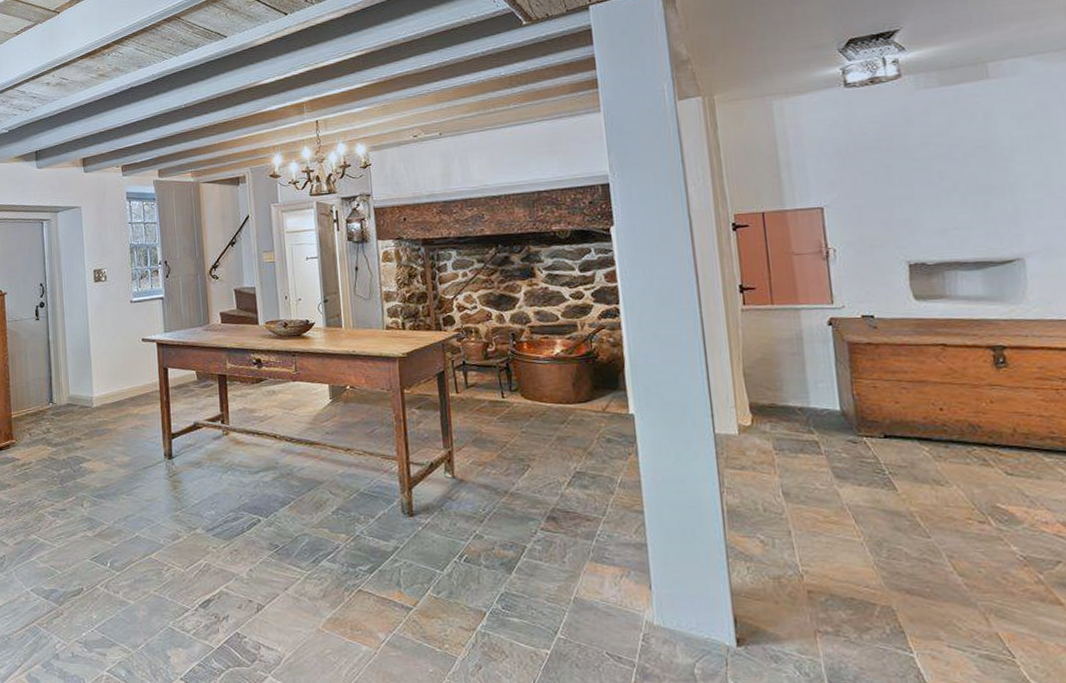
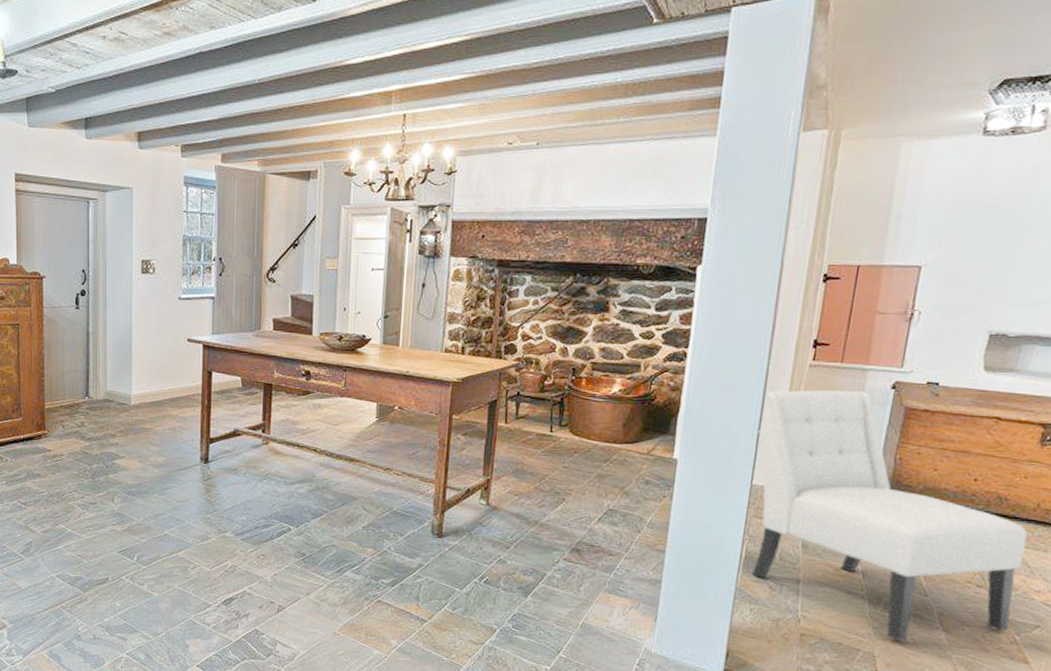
chair: none [707,330,1028,591] -> present [752,390,1027,641]

